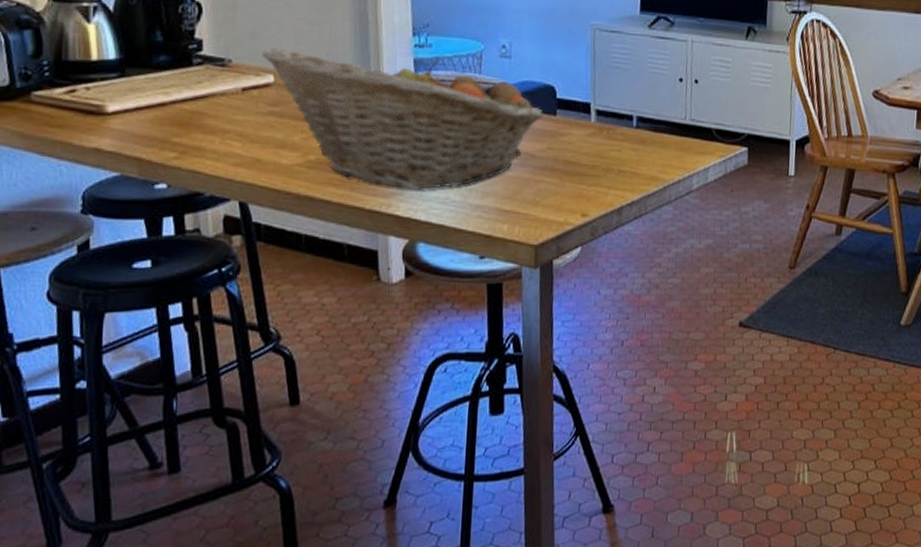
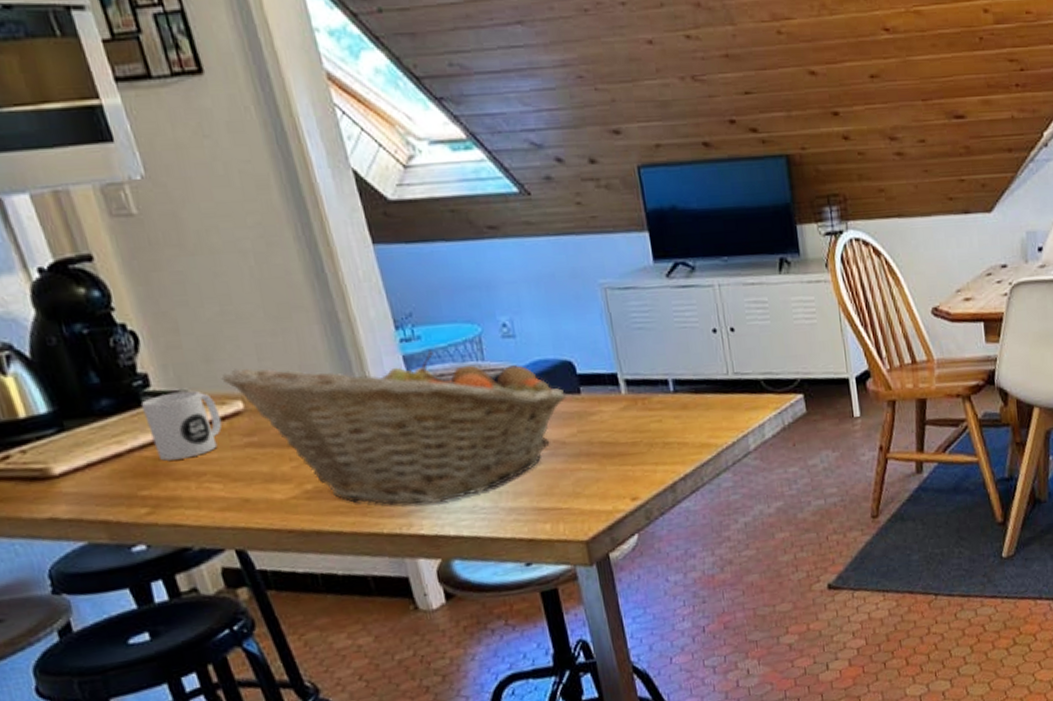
mug: none [191,59,254,116] -> present [140,390,223,461]

